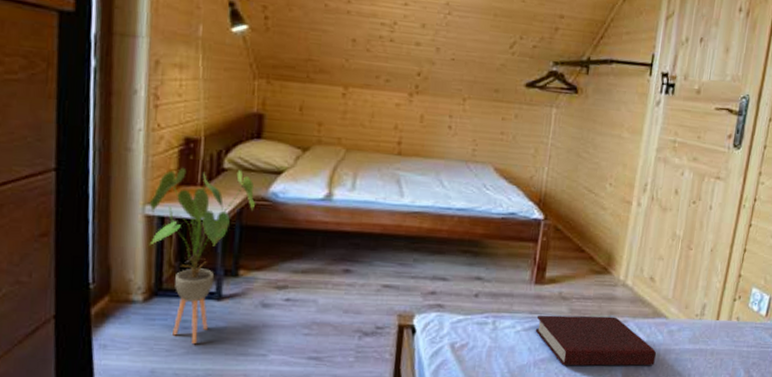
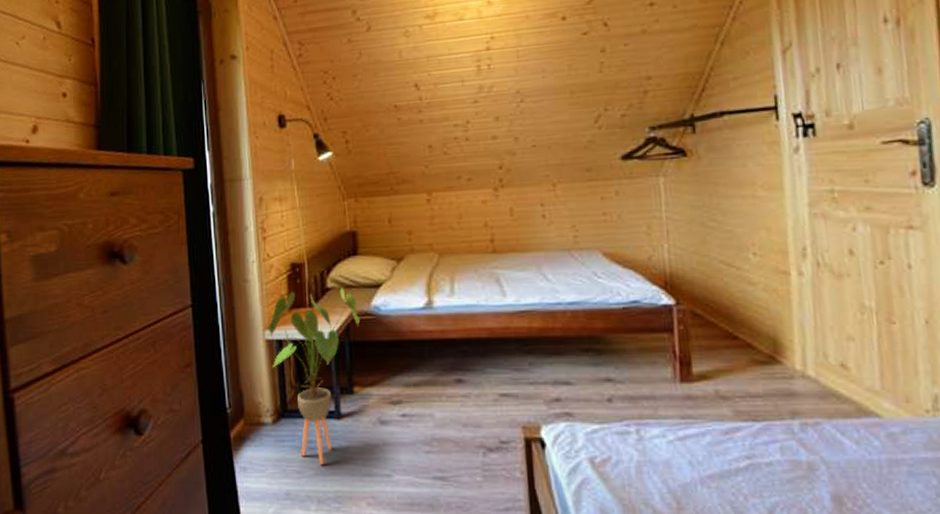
book: present [535,315,656,366] -> none [691,418,877,484]

